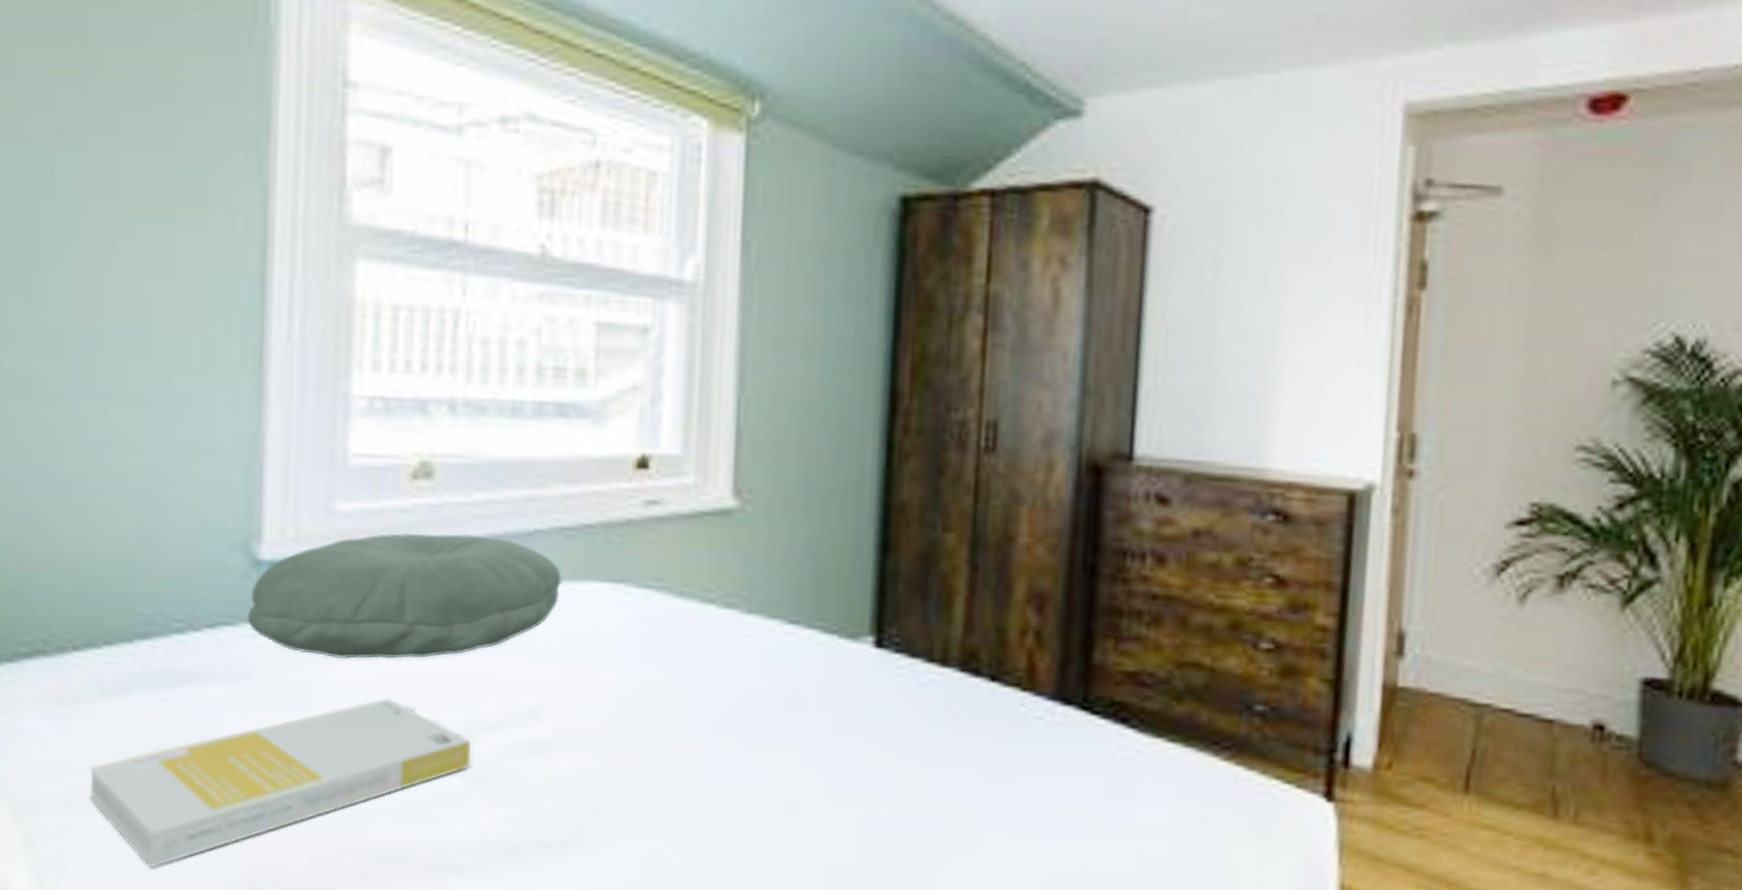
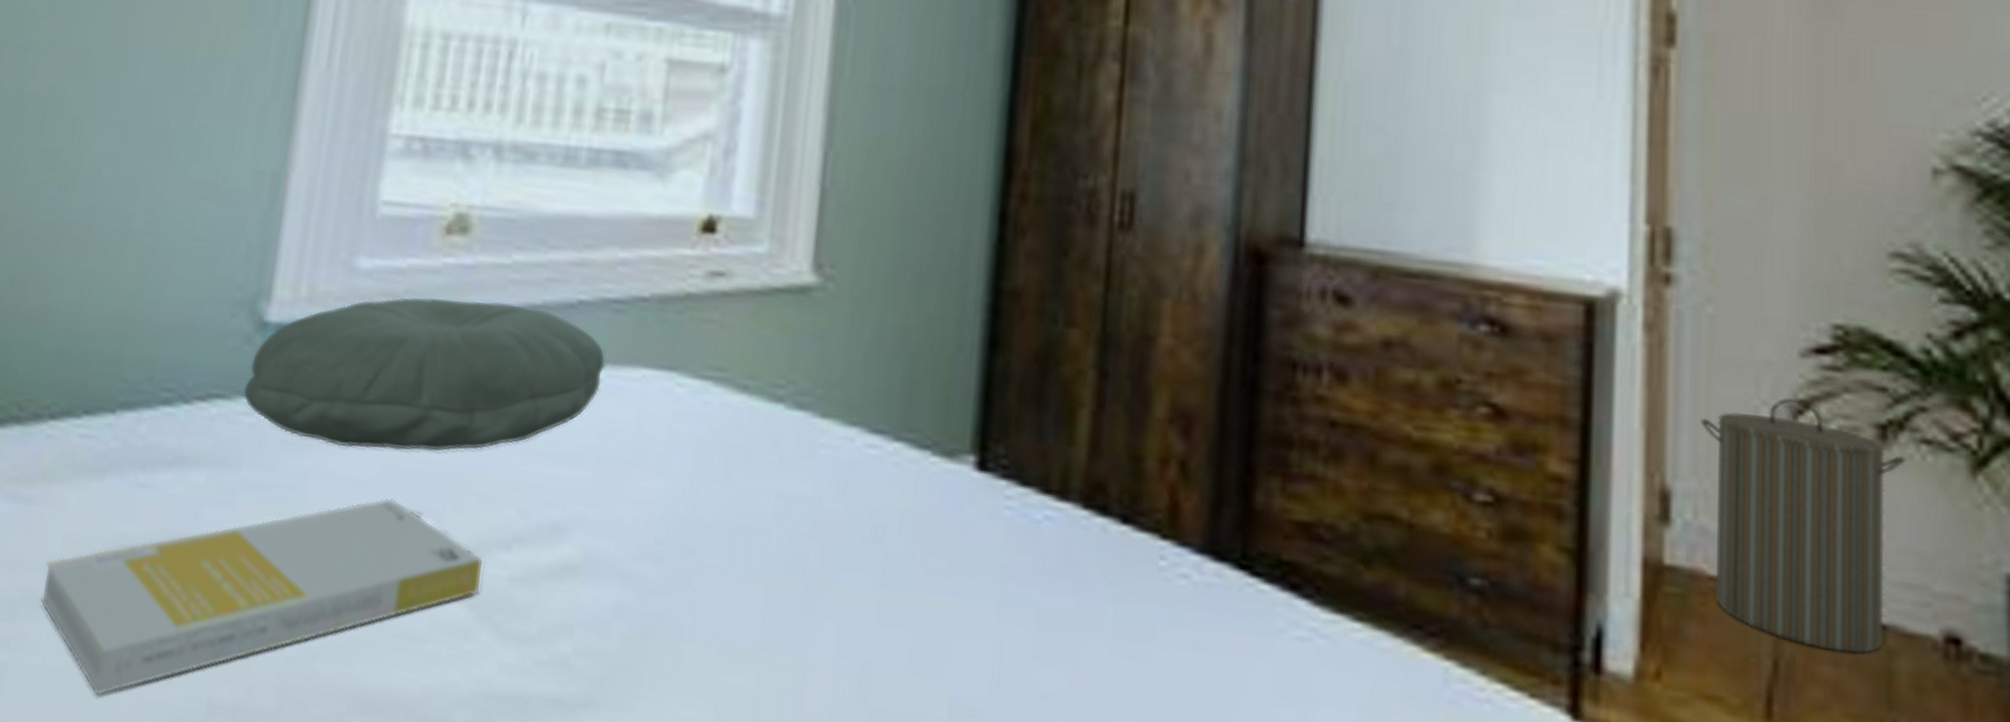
laundry hamper: none [1430,559,1576,741] -> present [1701,397,1906,653]

